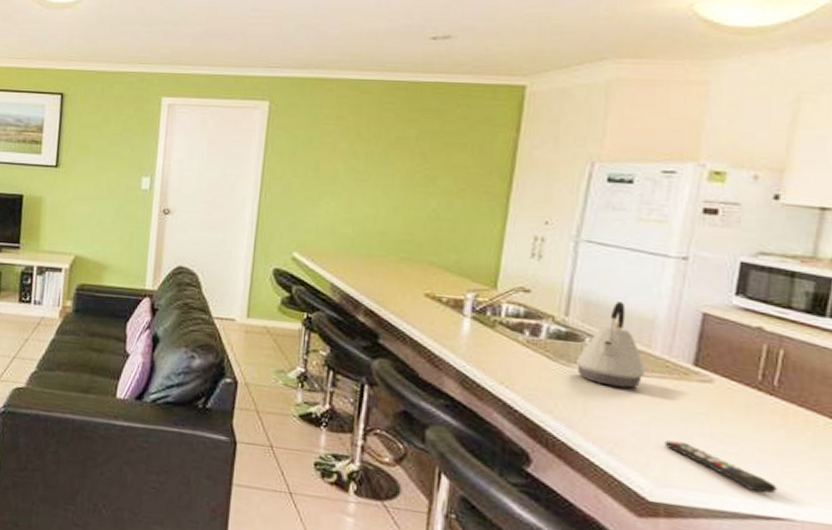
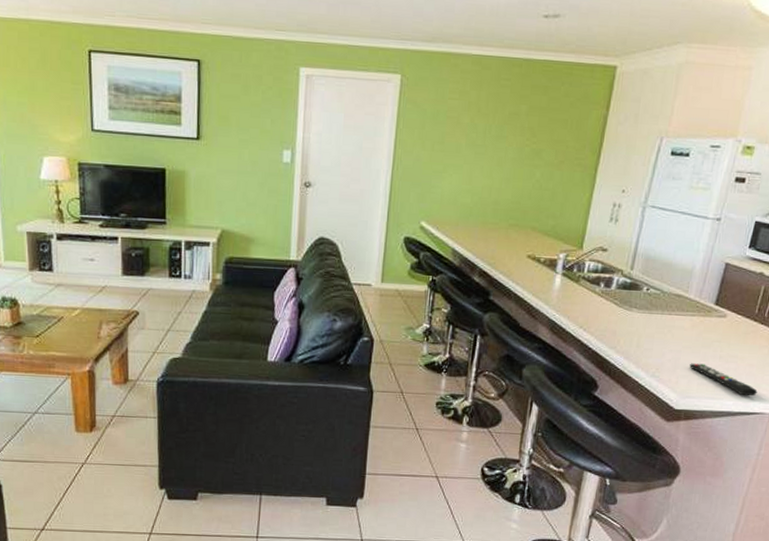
kettle: present [577,302,646,388] -> none [635,256,683,325]

